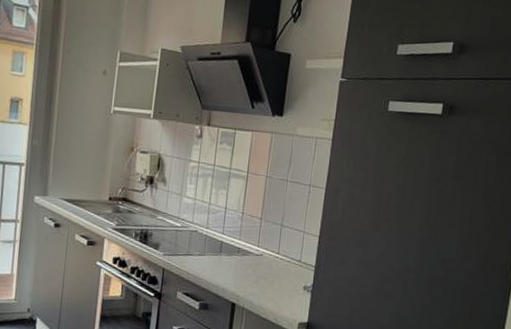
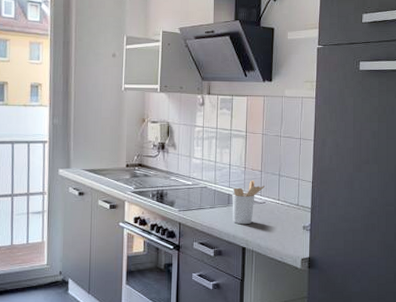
utensil holder: none [223,228,264,278] -> present [232,180,265,225]

